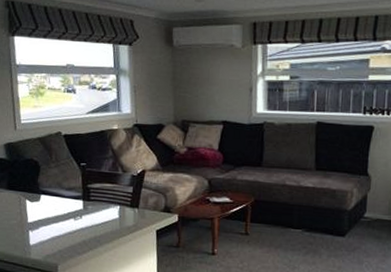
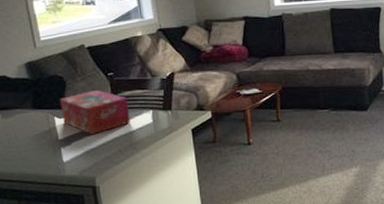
tissue box: none [33,178,98,223] -> present [60,89,130,135]

